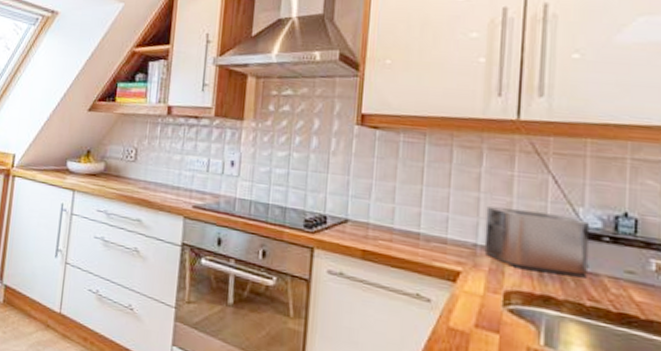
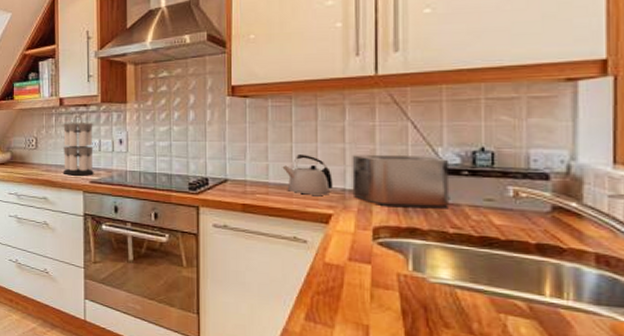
spice rack: none [164,128,203,200] -> present [63,115,94,176]
kettle: none [410,199,464,250] -> present [282,155,333,197]

